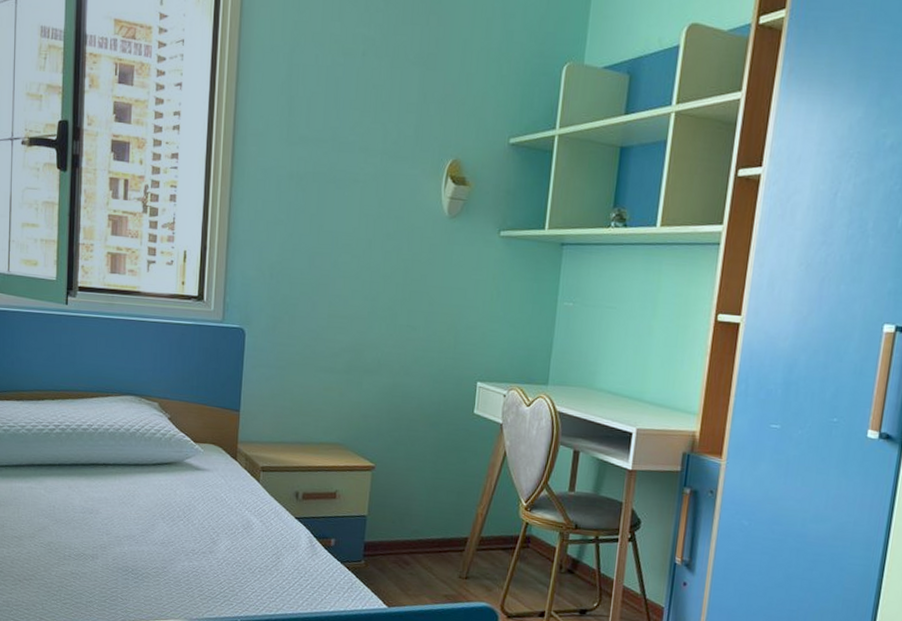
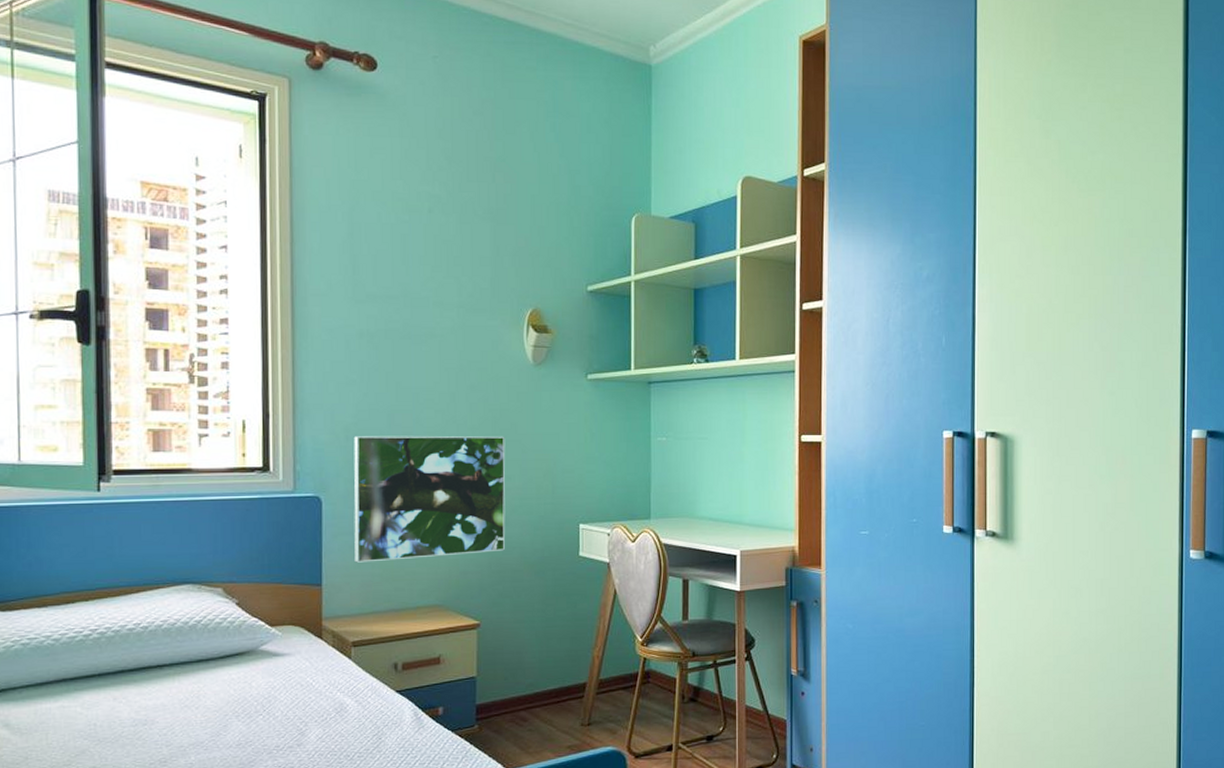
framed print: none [269,274,415,400] -> present [353,435,506,563]

